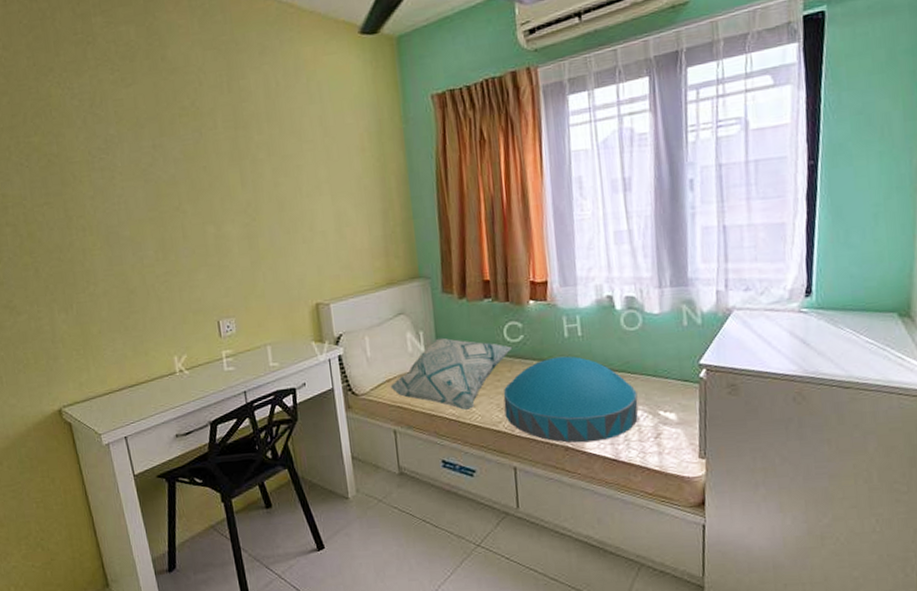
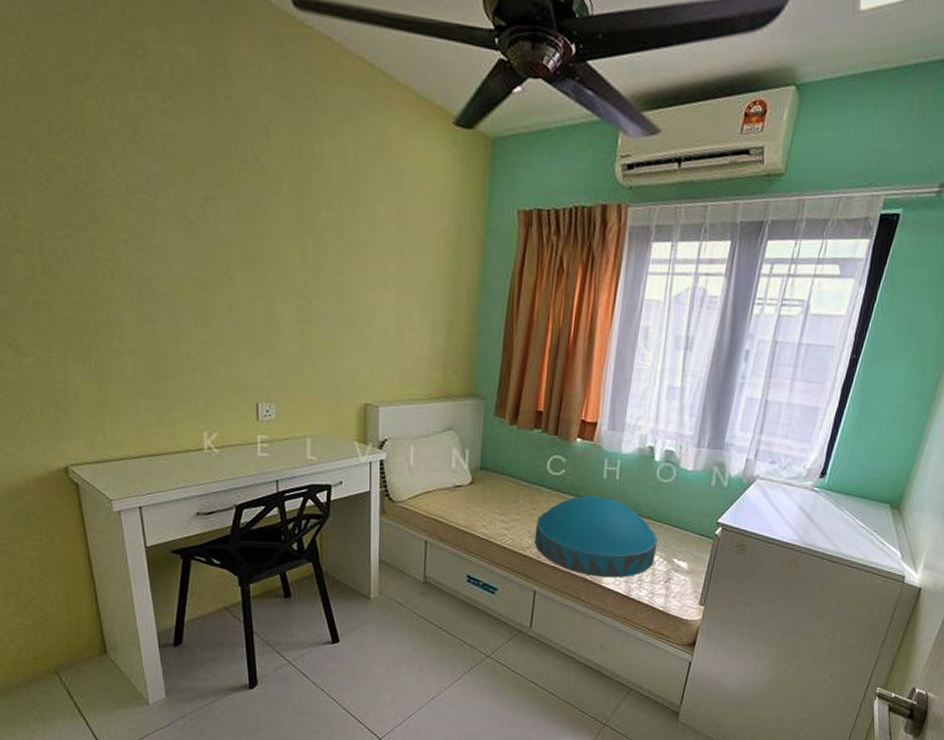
decorative pillow: present [390,337,513,410] -> none [428,459,553,532]

